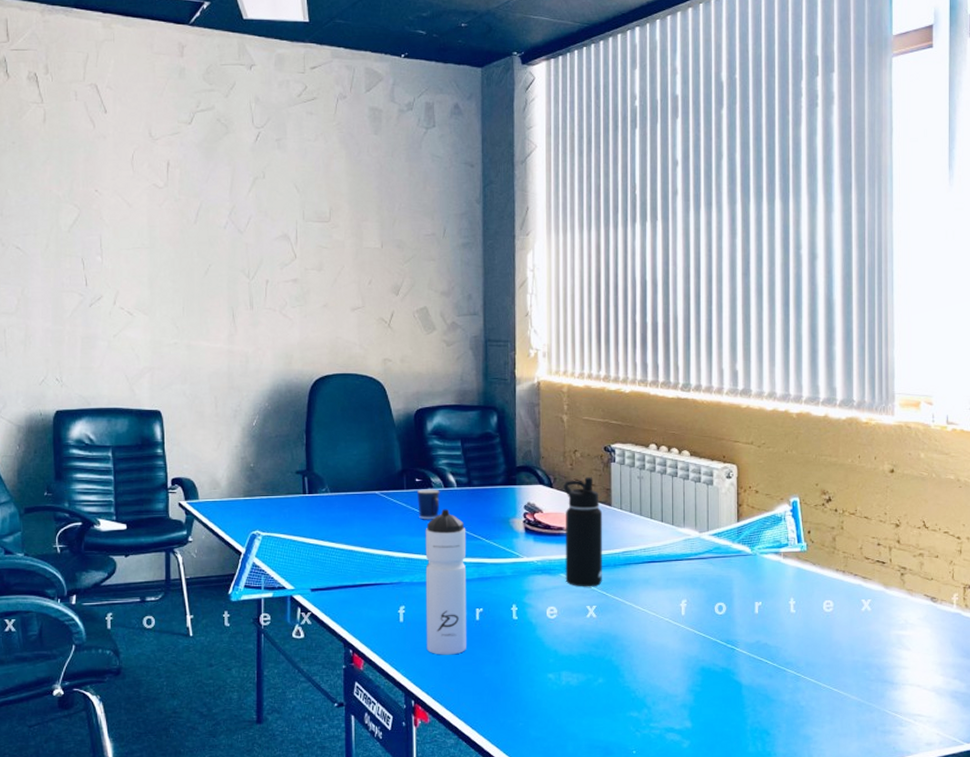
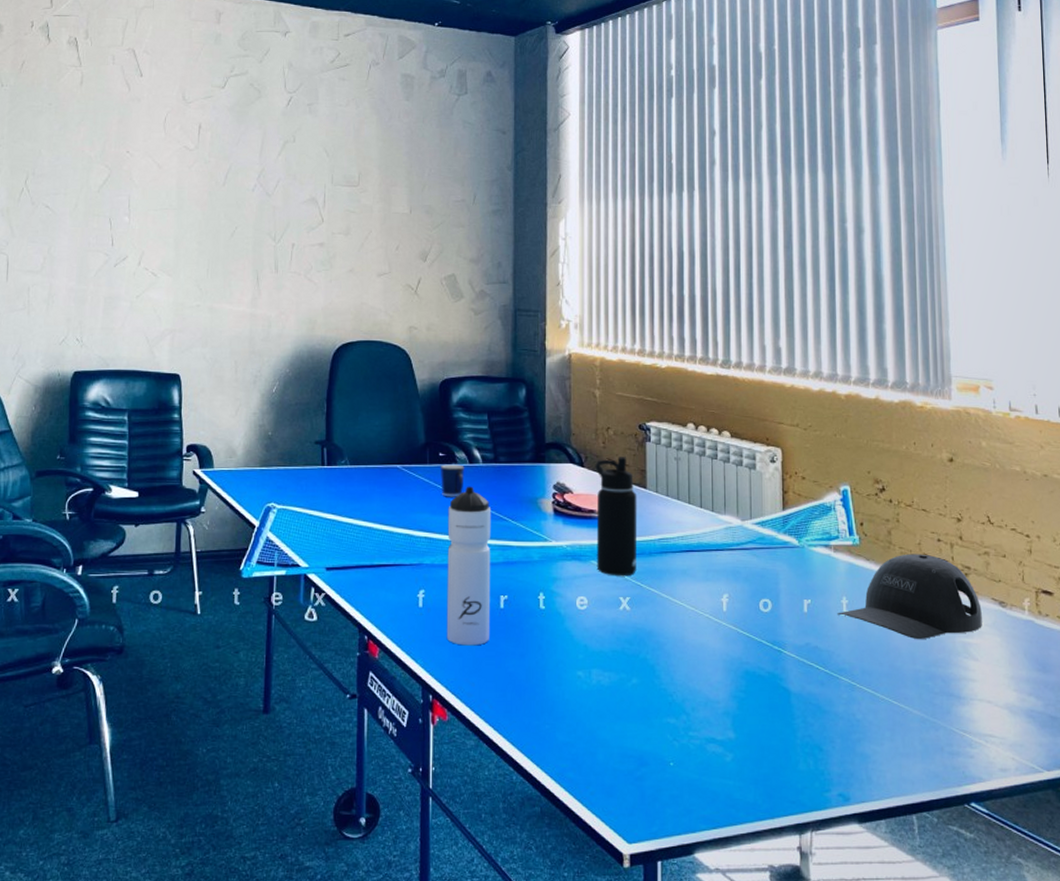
baseball cap: none [785,557,915,633] -> present [837,554,982,639]

